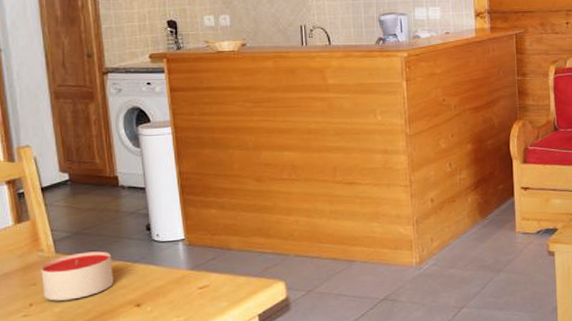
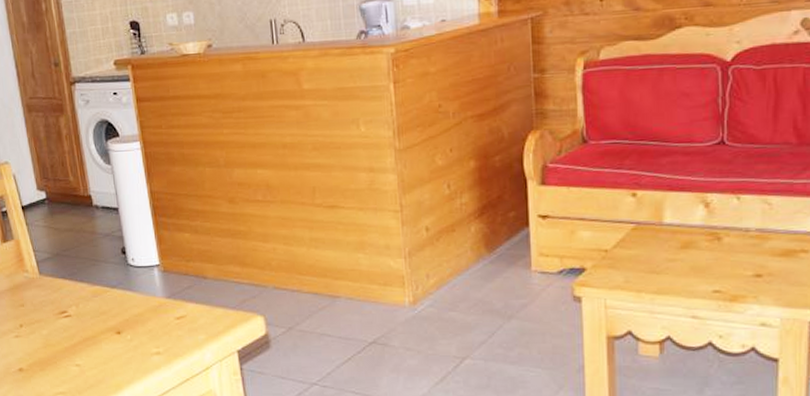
candle: present [41,251,114,301] -> none [27,274,94,323]

